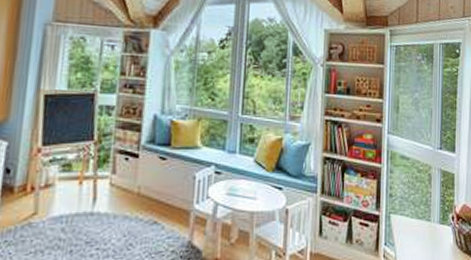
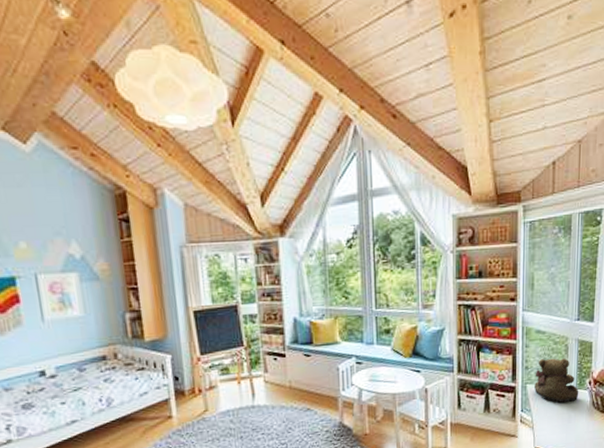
teddy bear: none [398,187,443,238] -> present [534,358,579,403]

